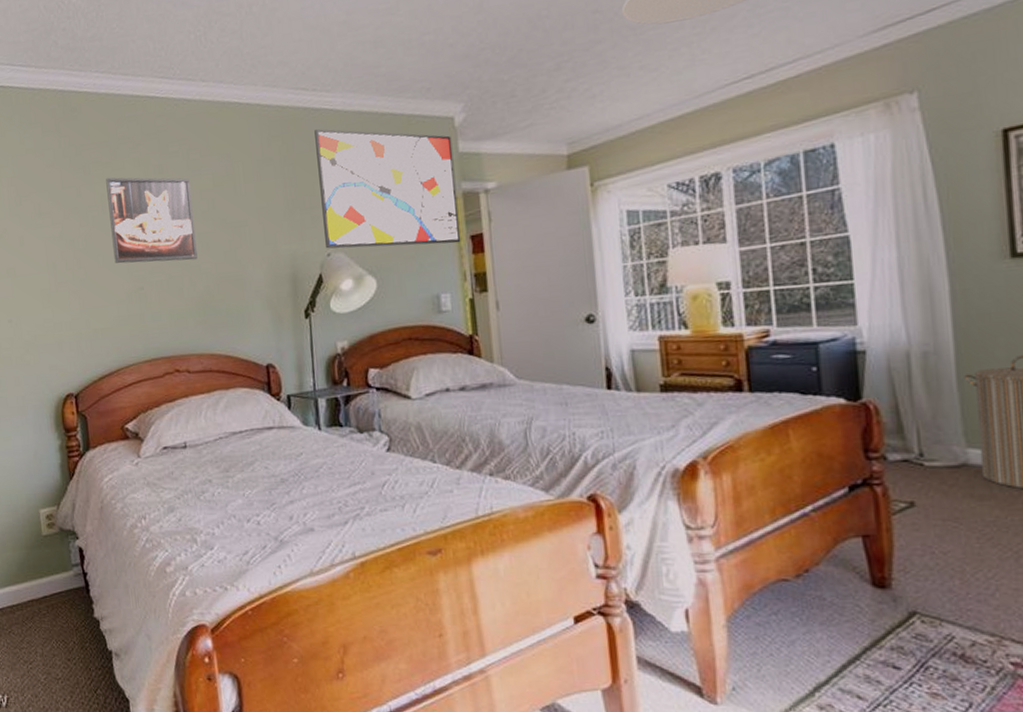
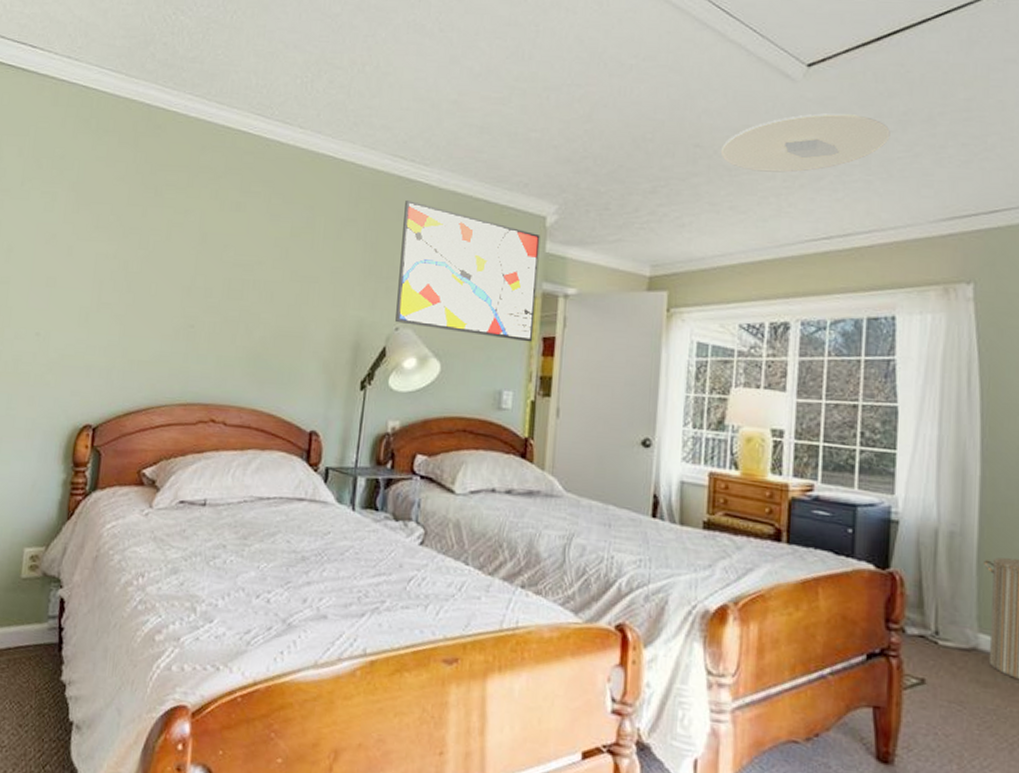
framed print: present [106,177,198,264] -> none [168,203,267,307]

